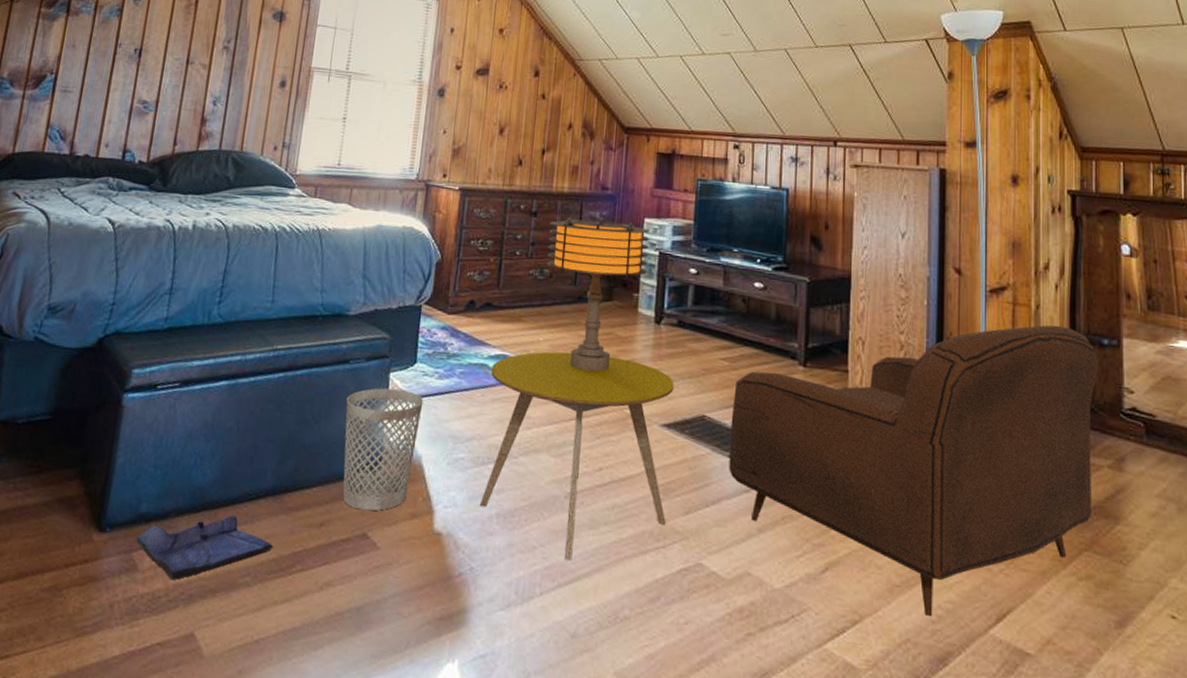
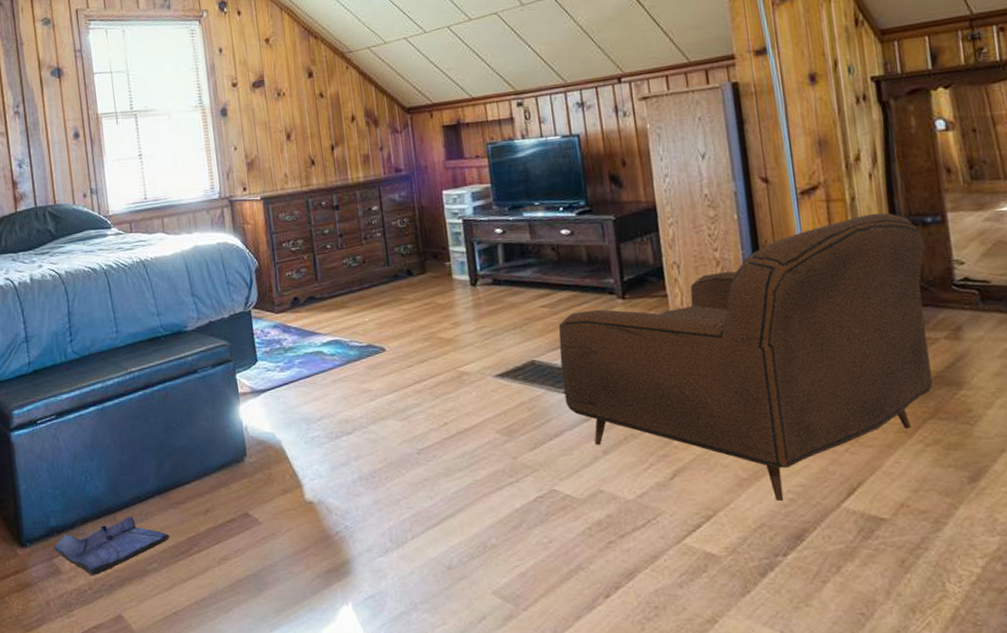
wastebasket: present [343,388,424,511] -> none [203,387,275,494]
side table: present [479,351,674,560] -> none [327,323,515,506]
table lamp: present [546,216,650,372] -> none [352,197,455,341]

